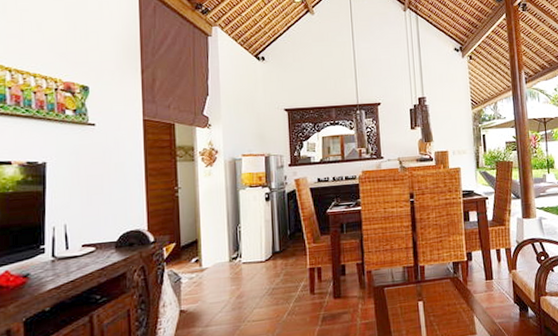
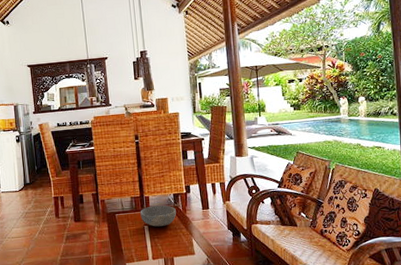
bowl: none [413,275,456,303] -> present [140,205,176,227]

